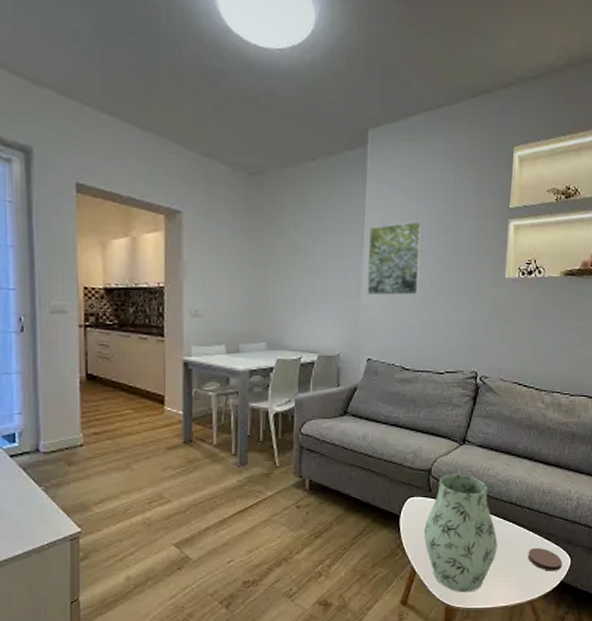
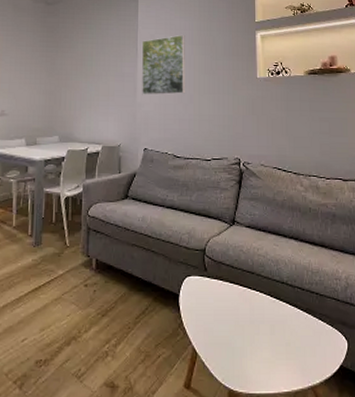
vase: present [423,474,498,593] -> none [202,254,274,376]
coaster: present [528,547,562,571] -> none [304,328,340,355]

